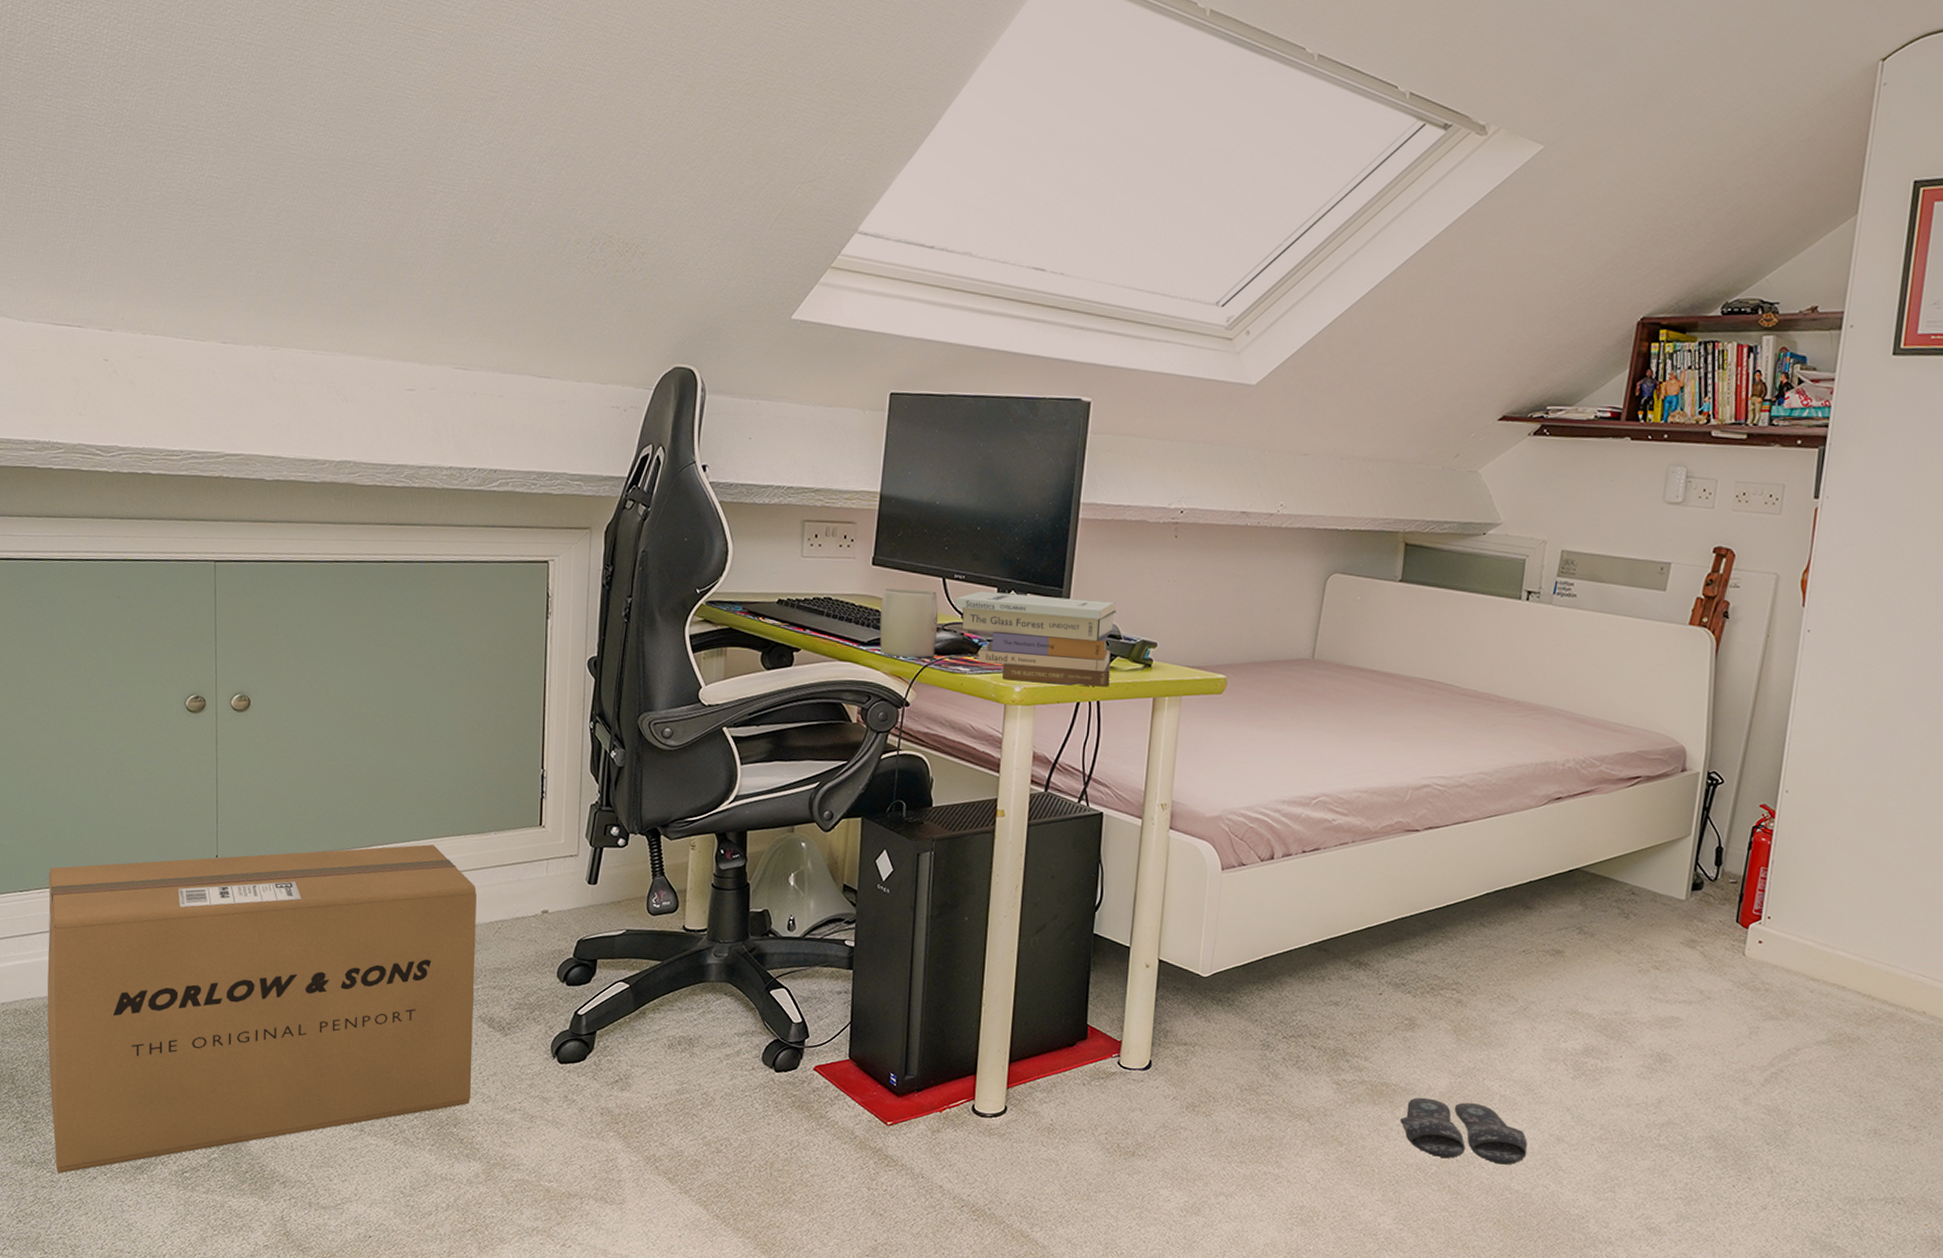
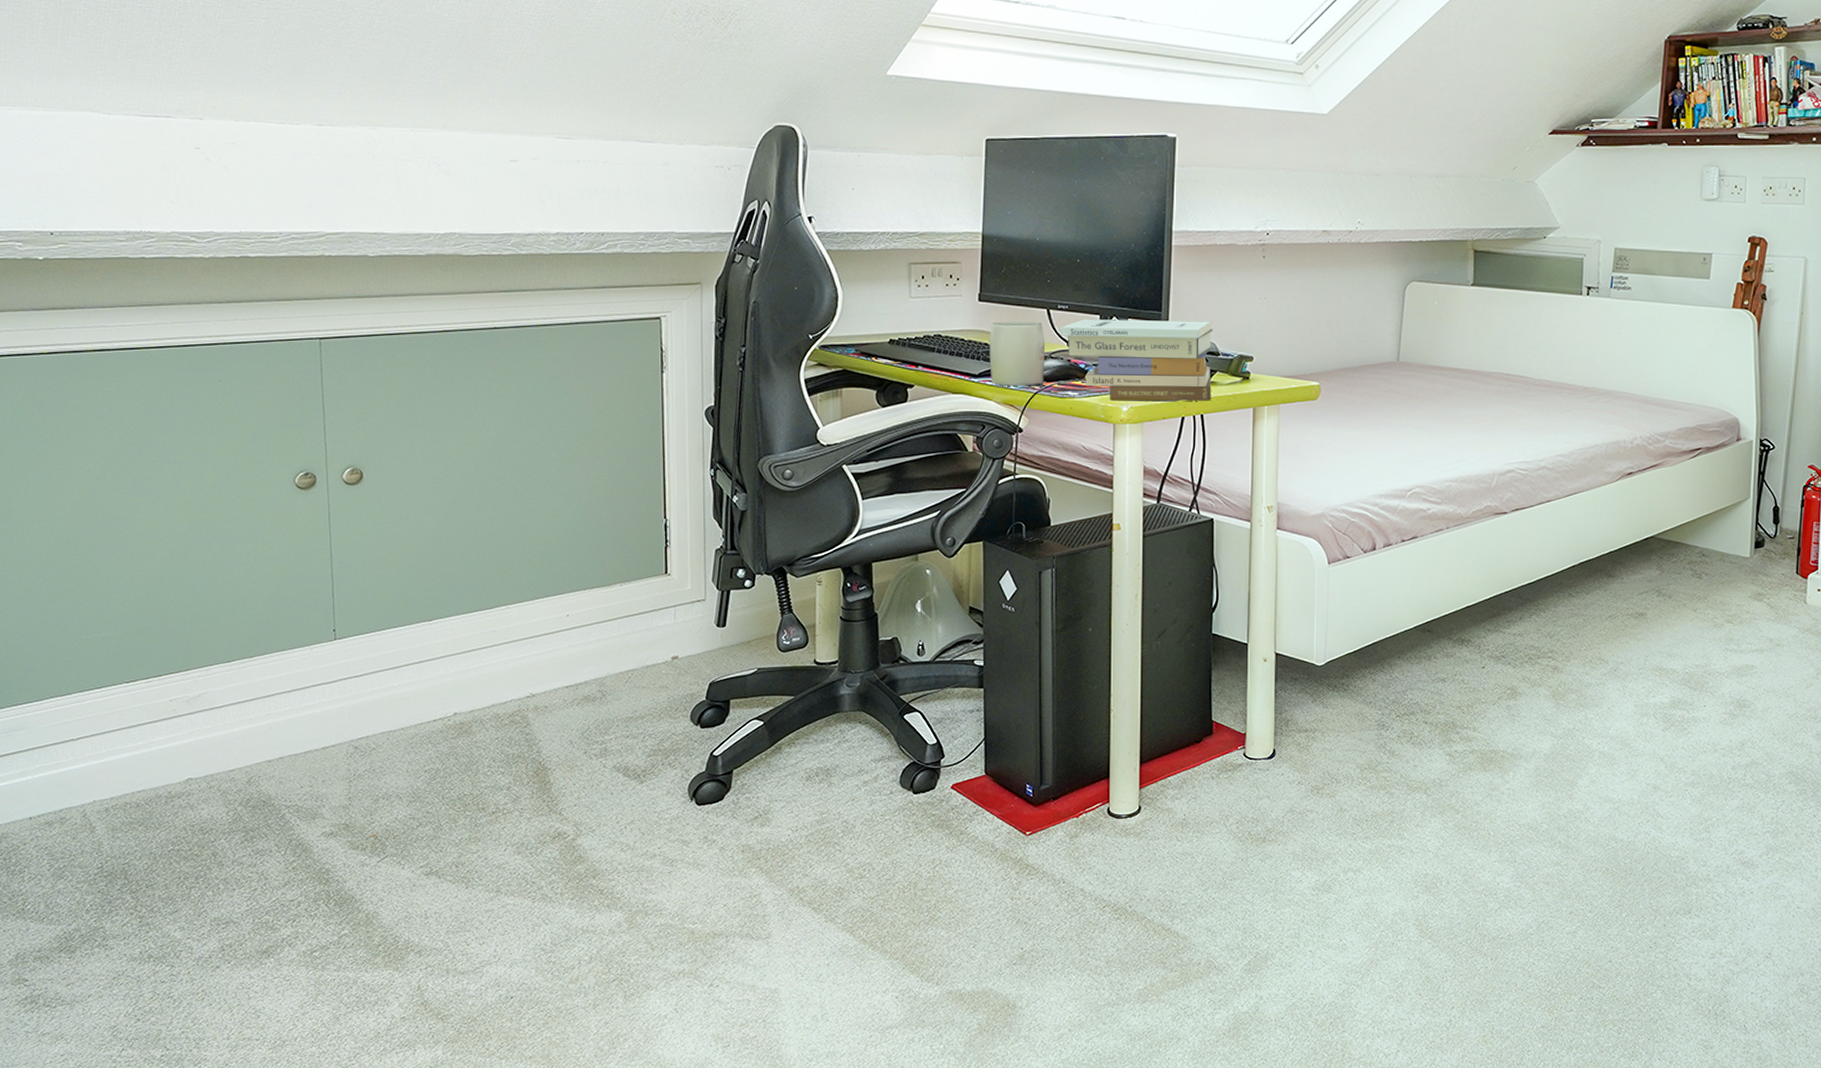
box: present [47,844,477,1174] -> none [156,600,609,966]
slippers: present [1399,1097,1527,1165] -> none [1509,760,1627,816]

